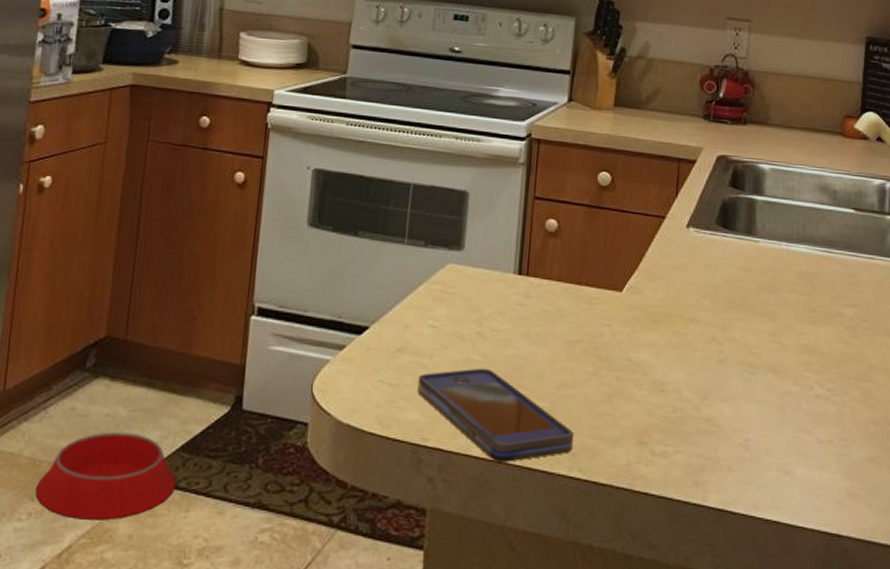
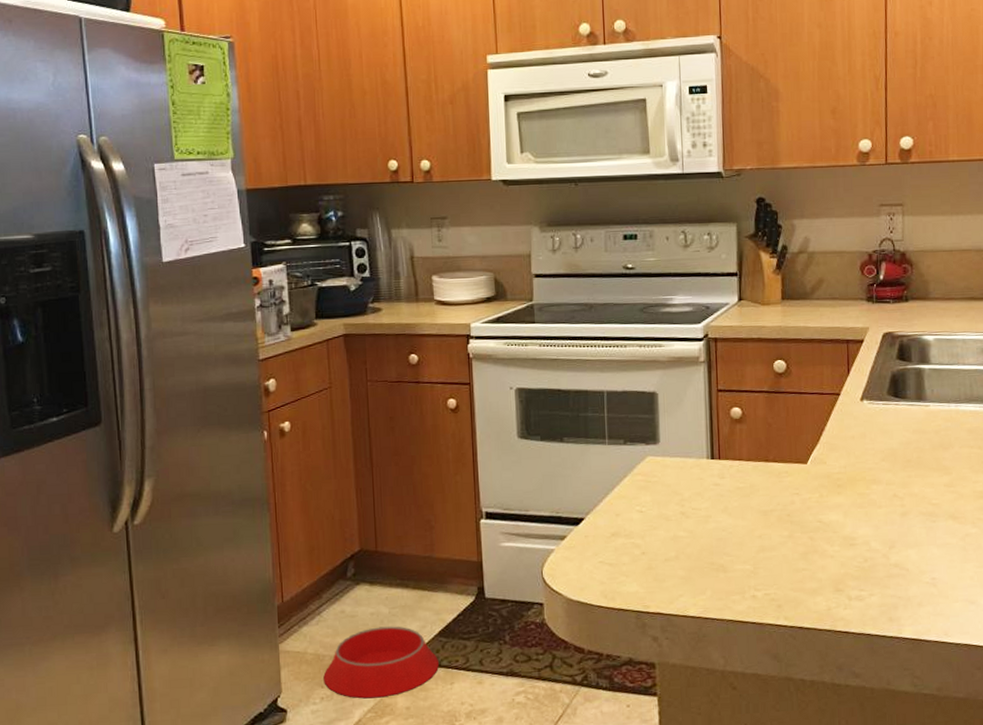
mobile phone: present [417,368,574,462] -> none [633,542,778,619]

